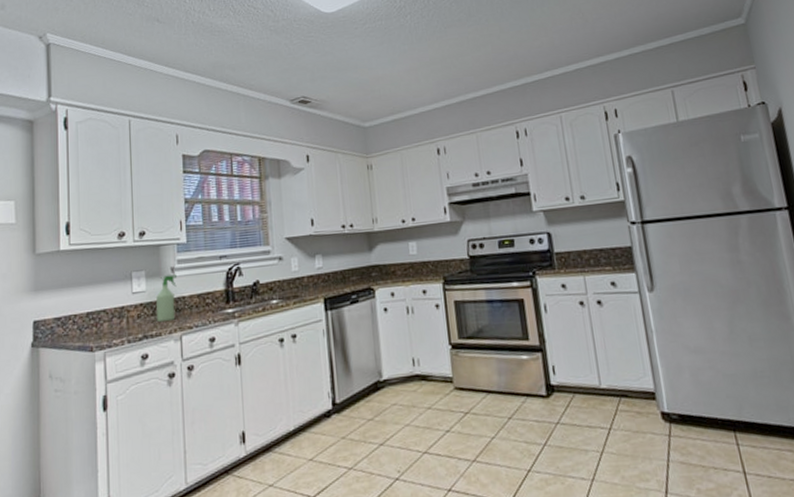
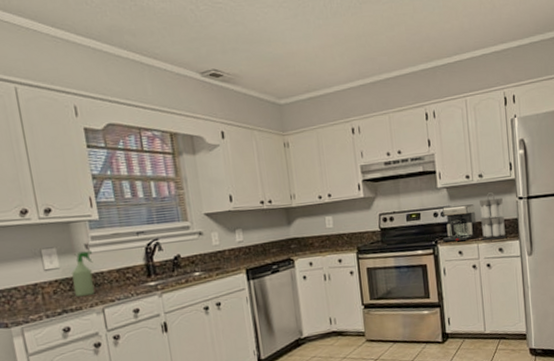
coffee maker: none [540,229,584,274] -> present [442,204,478,243]
spice rack: none [583,216,620,273] -> present [479,192,507,241]

